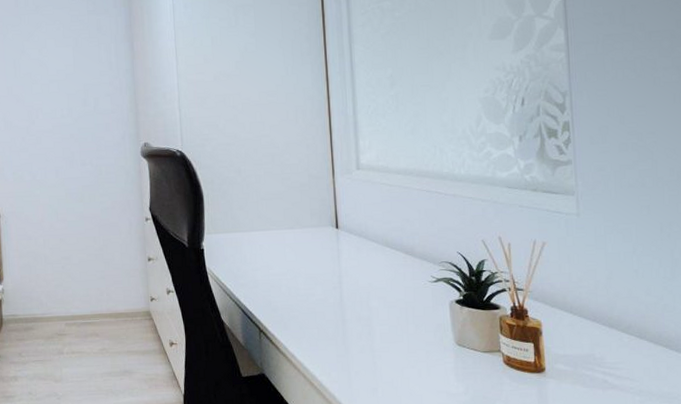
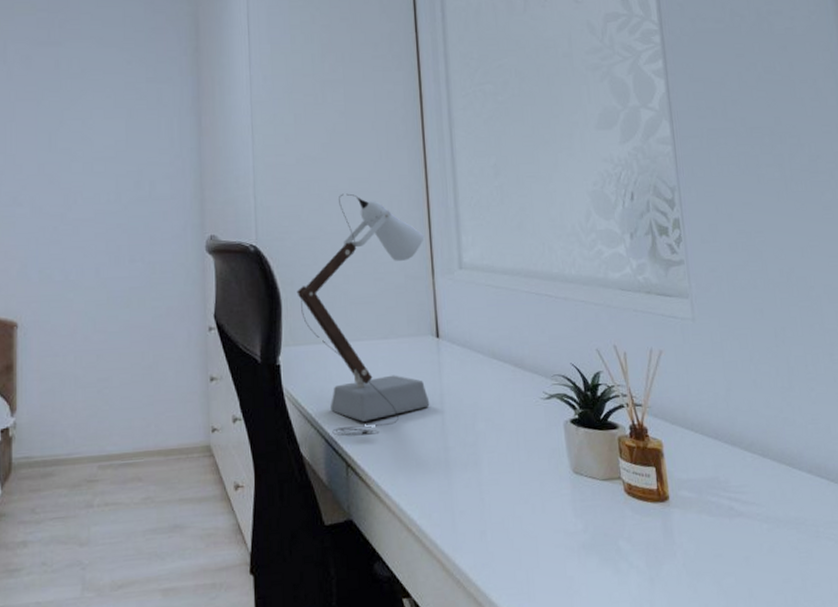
desk lamp: none [216,105,330,308] -> present [296,193,430,437]

